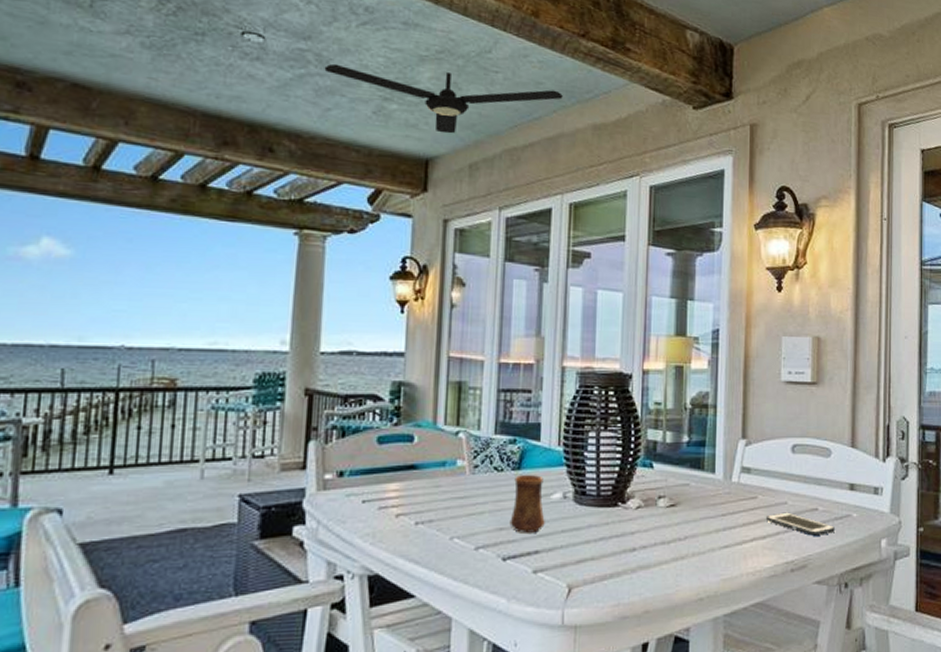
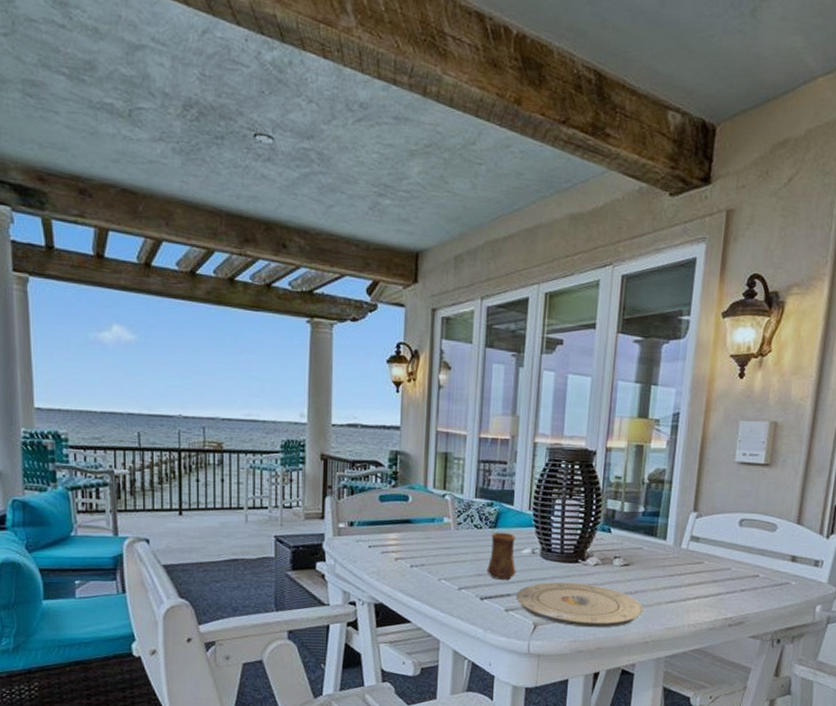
ceiling fan: present [324,63,563,134] -> none [326,161,542,227]
plate: none [545,530,695,587] -> present [516,581,643,628]
cell phone: present [765,512,835,536] -> none [709,576,773,598]

